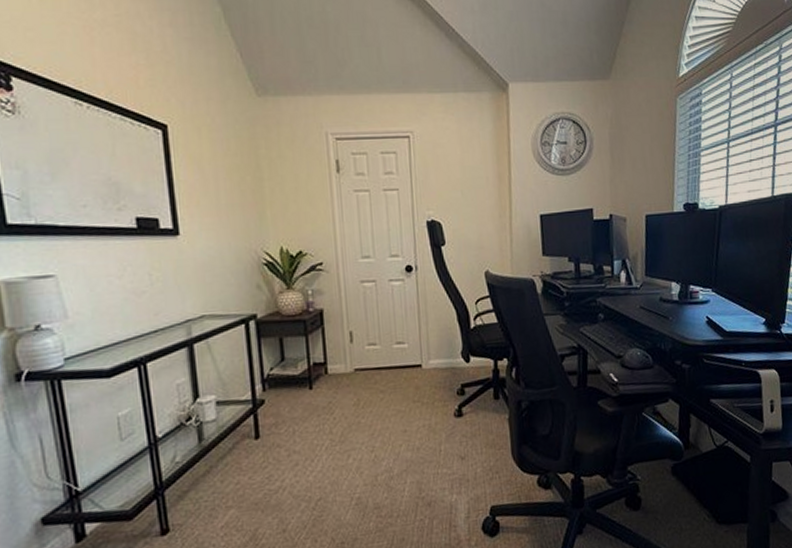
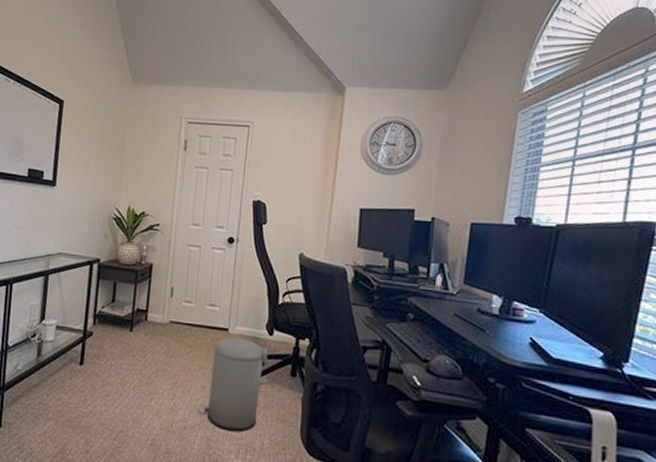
pedal bin: none [402,371,468,470] -> present [198,337,268,433]

